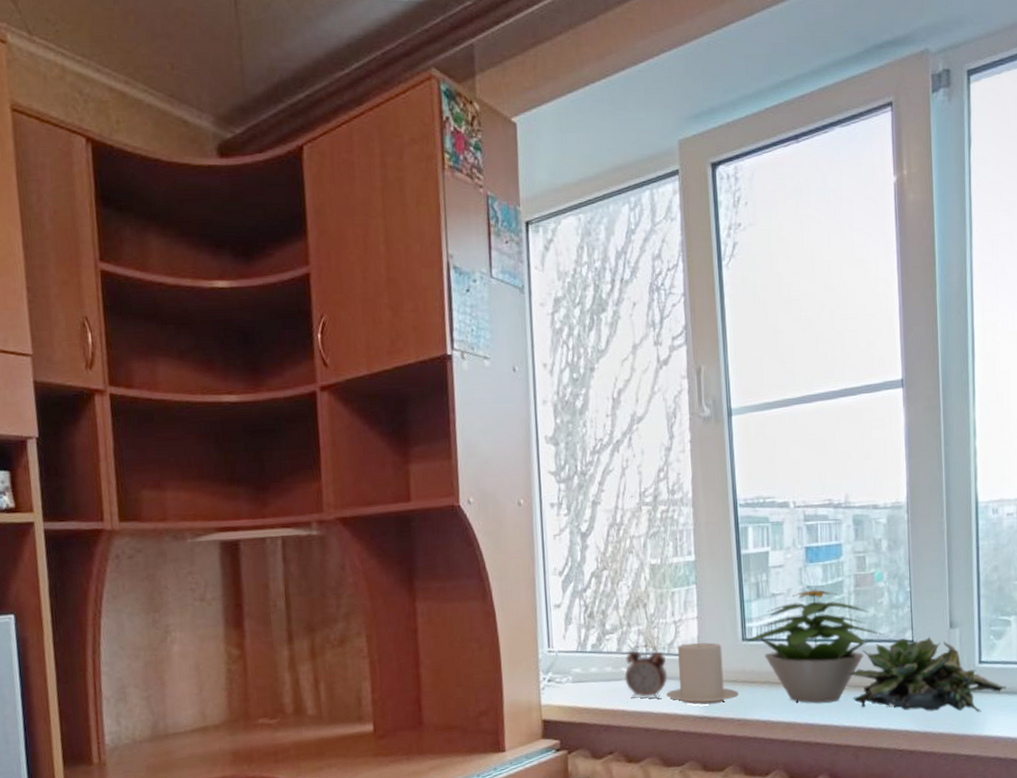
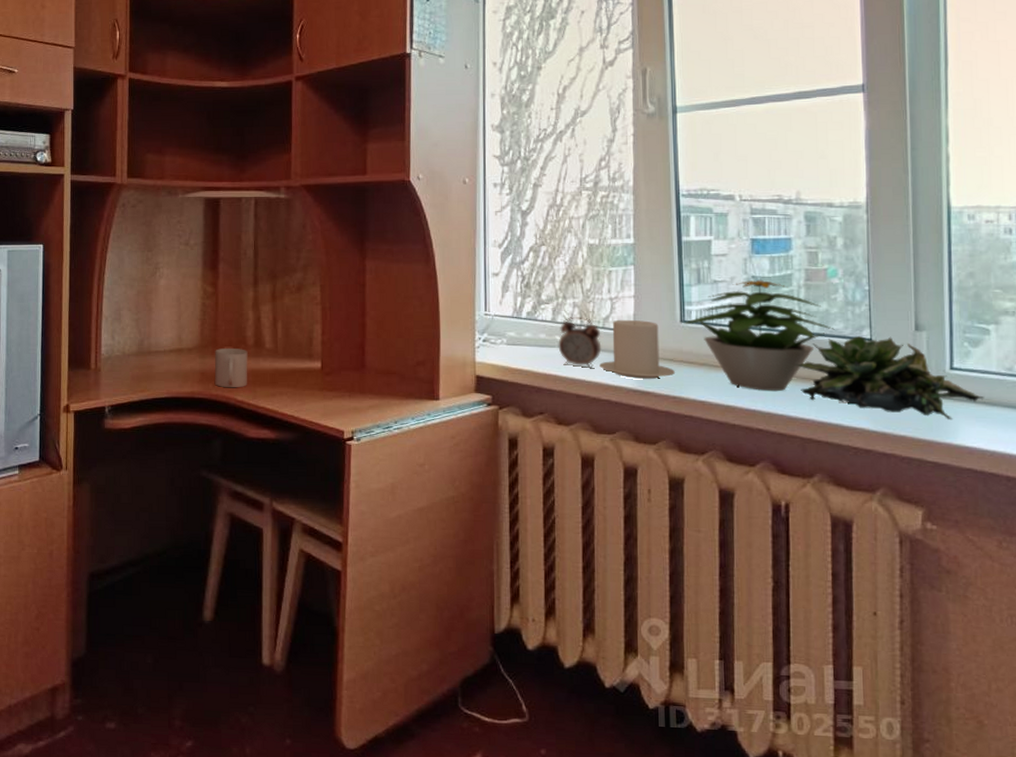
mug: none [247,718,290,767] -> present [214,347,248,388]

